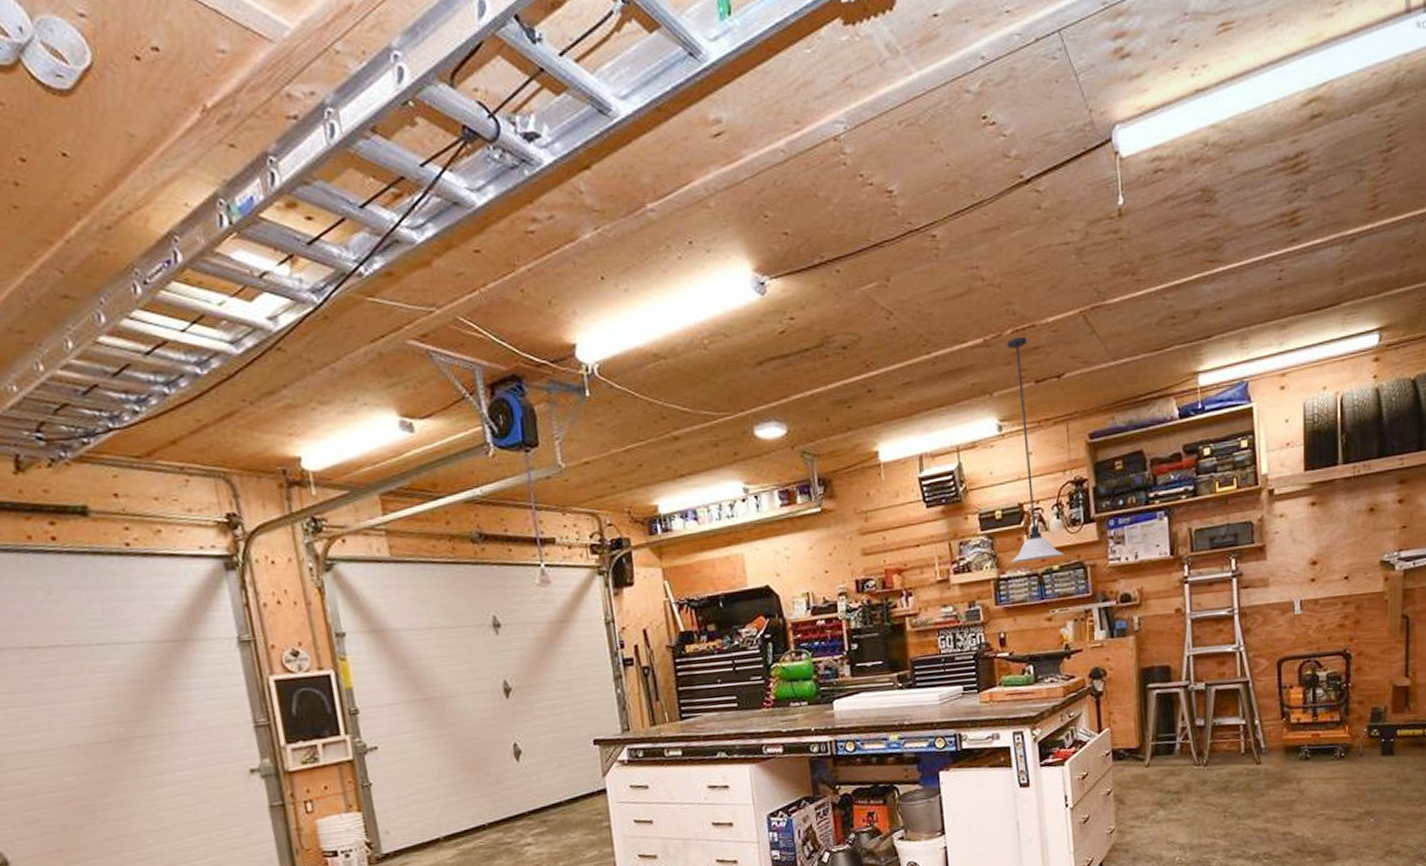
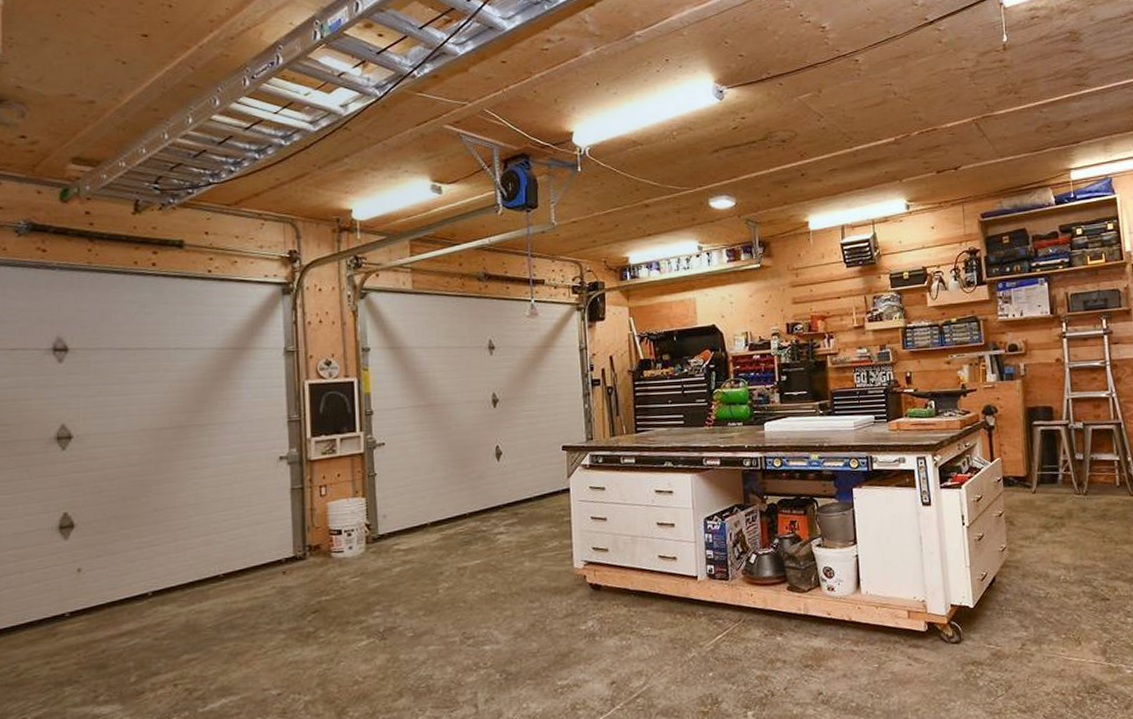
light fixture: present [1007,336,1064,564] -> none [914,137,961,315]

